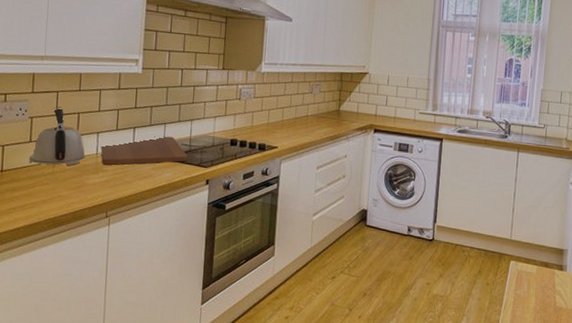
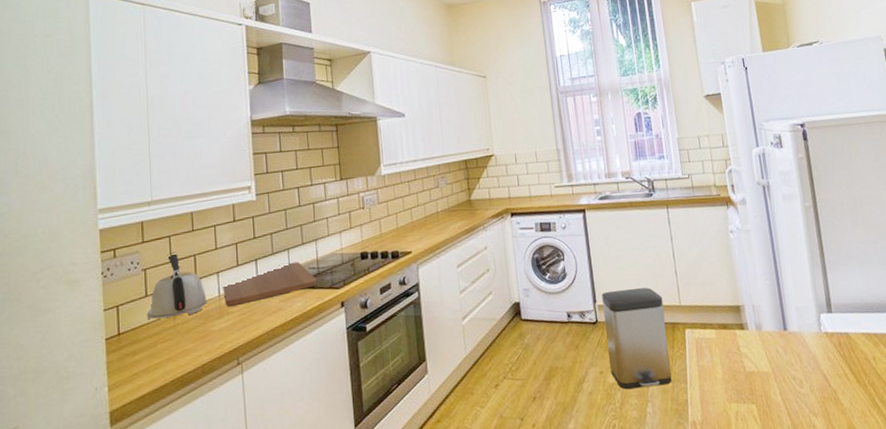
pedal bin: none [437,215,496,305] -> present [602,287,672,390]

